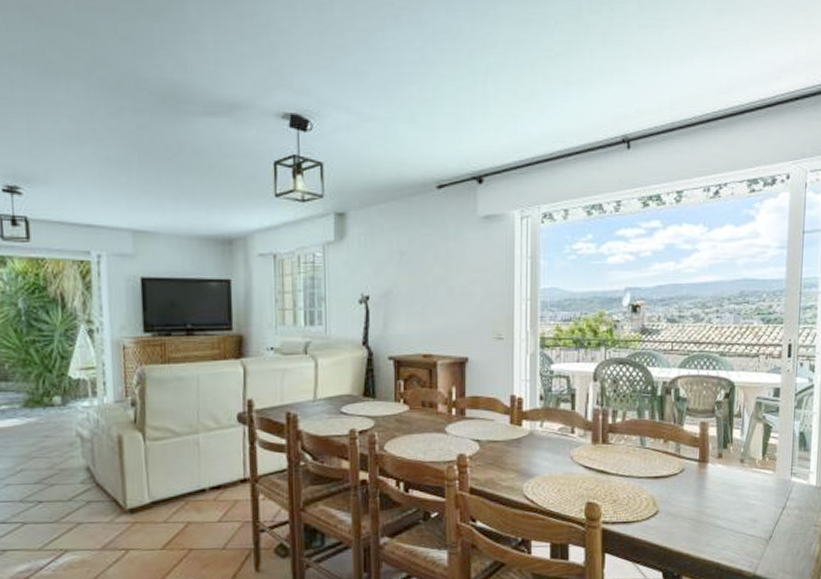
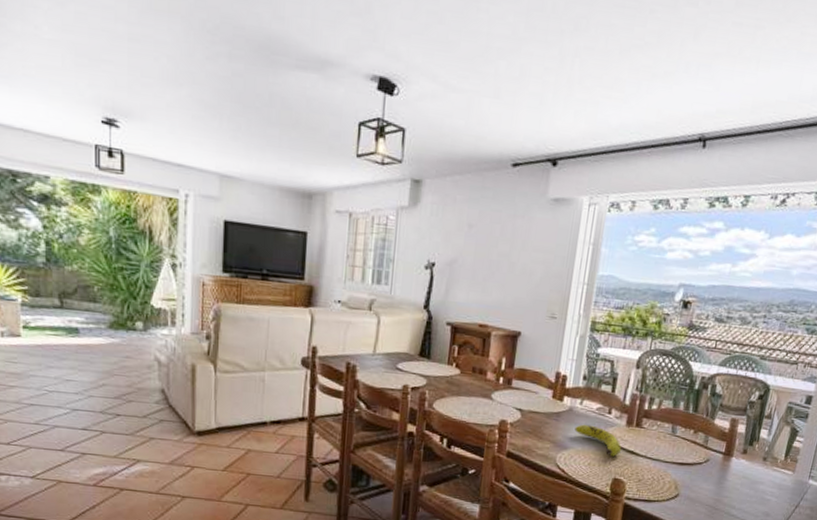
fruit: none [538,447,591,479] -> present [574,424,622,457]

